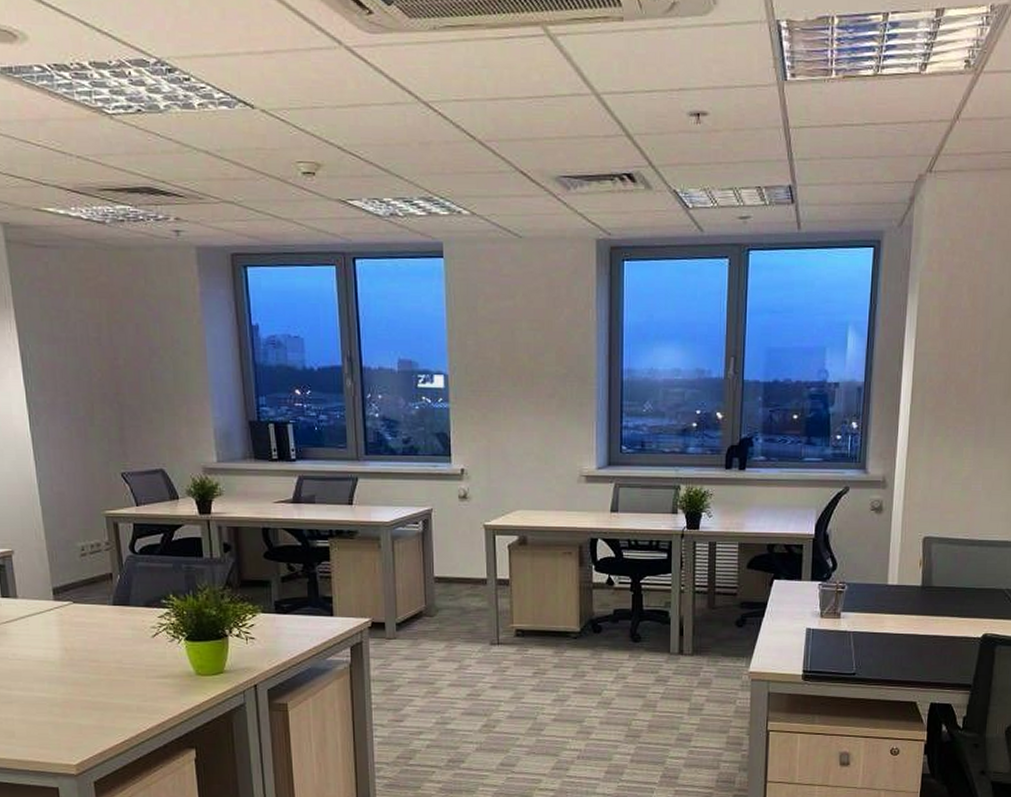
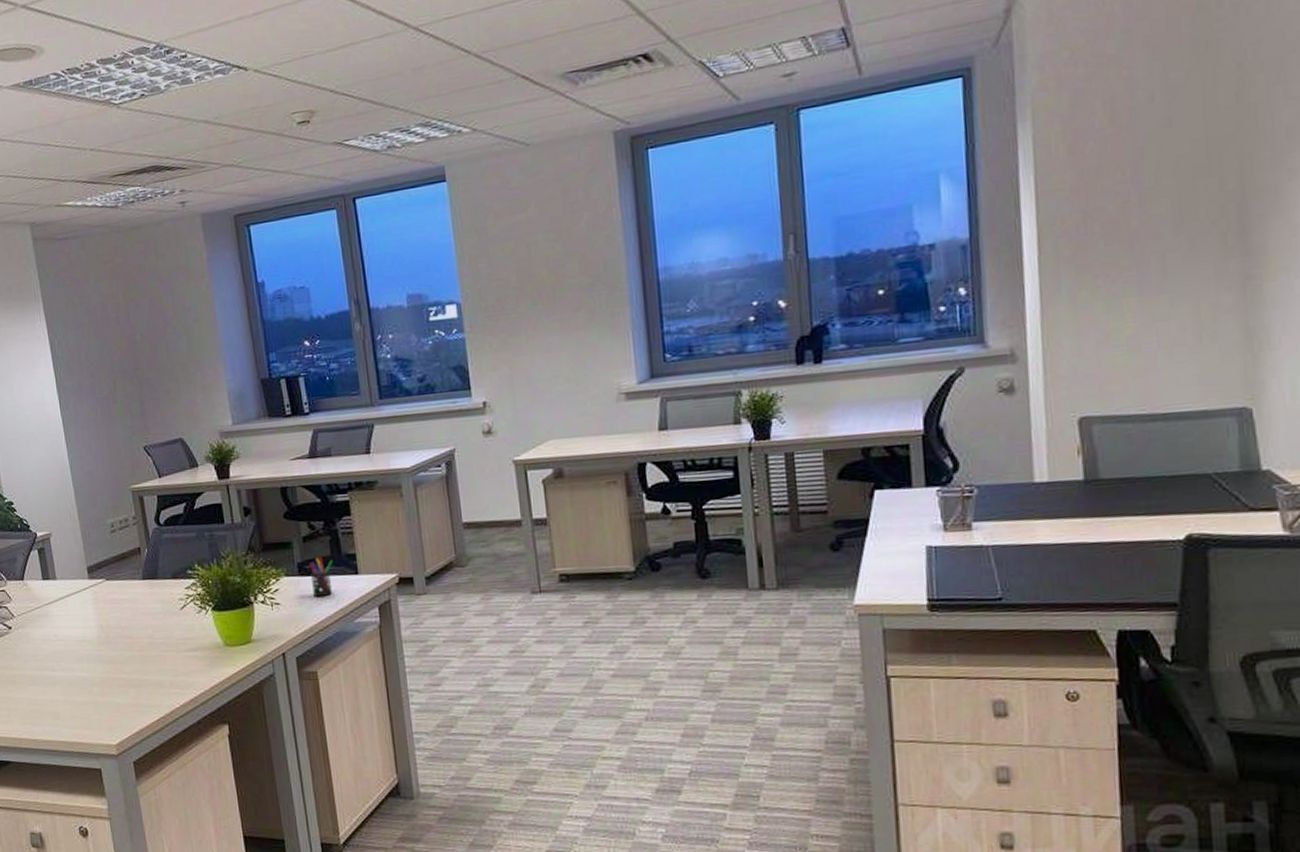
pen holder: none [286,597,309,635] -> present [309,557,333,597]

